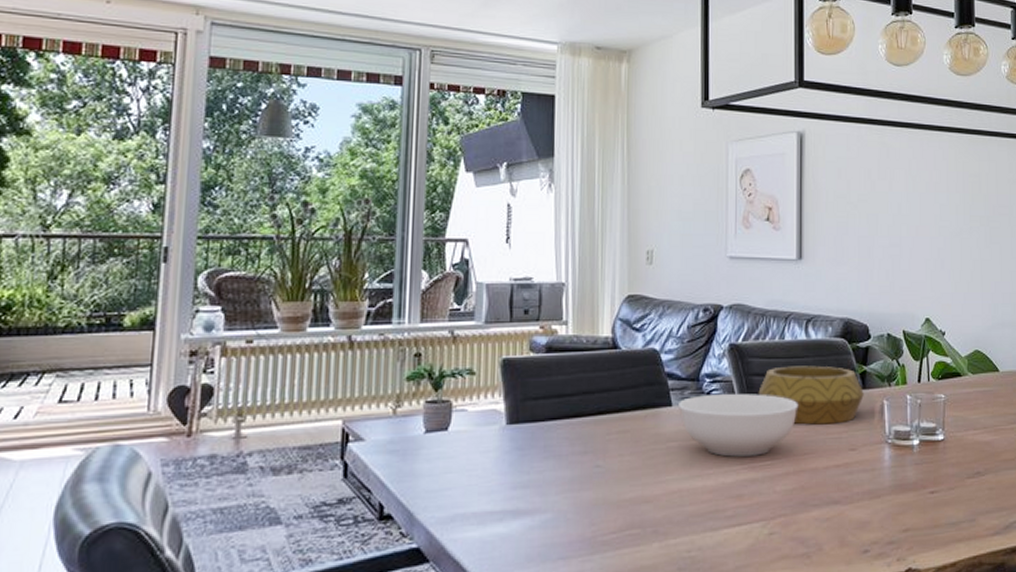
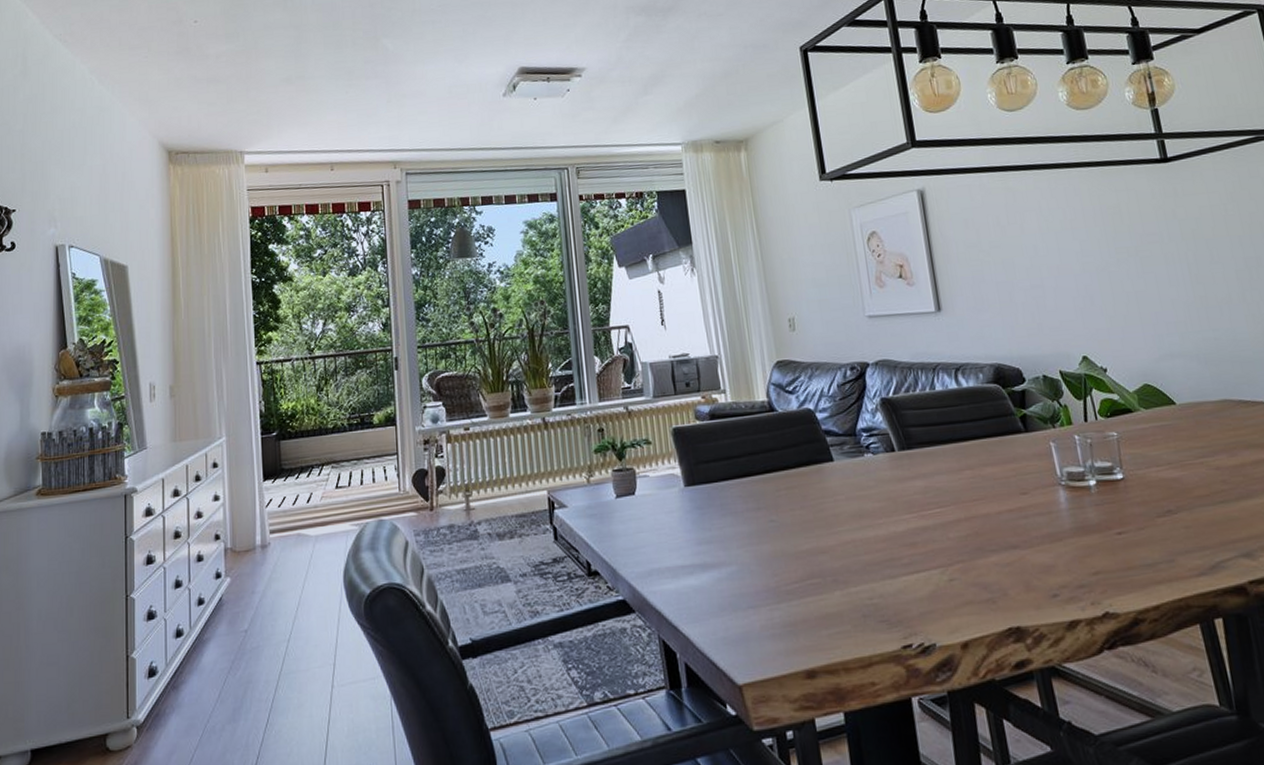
bowl: present [679,393,799,457] -> none [839,444,960,507]
decorative bowl: present [758,365,864,425] -> none [916,412,1028,472]

